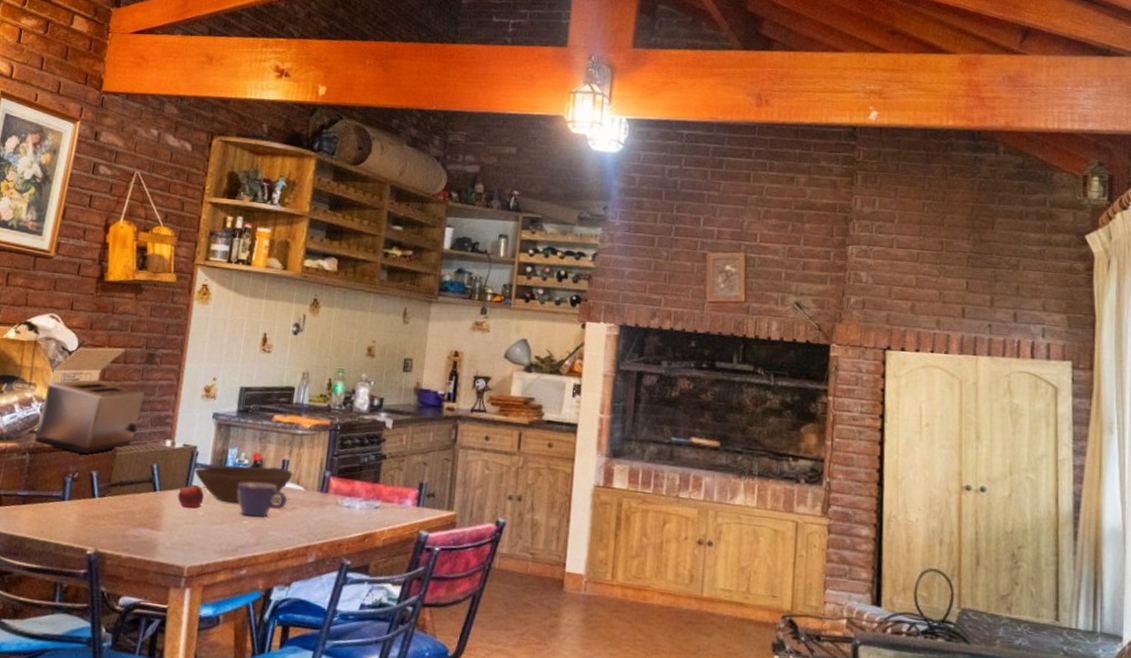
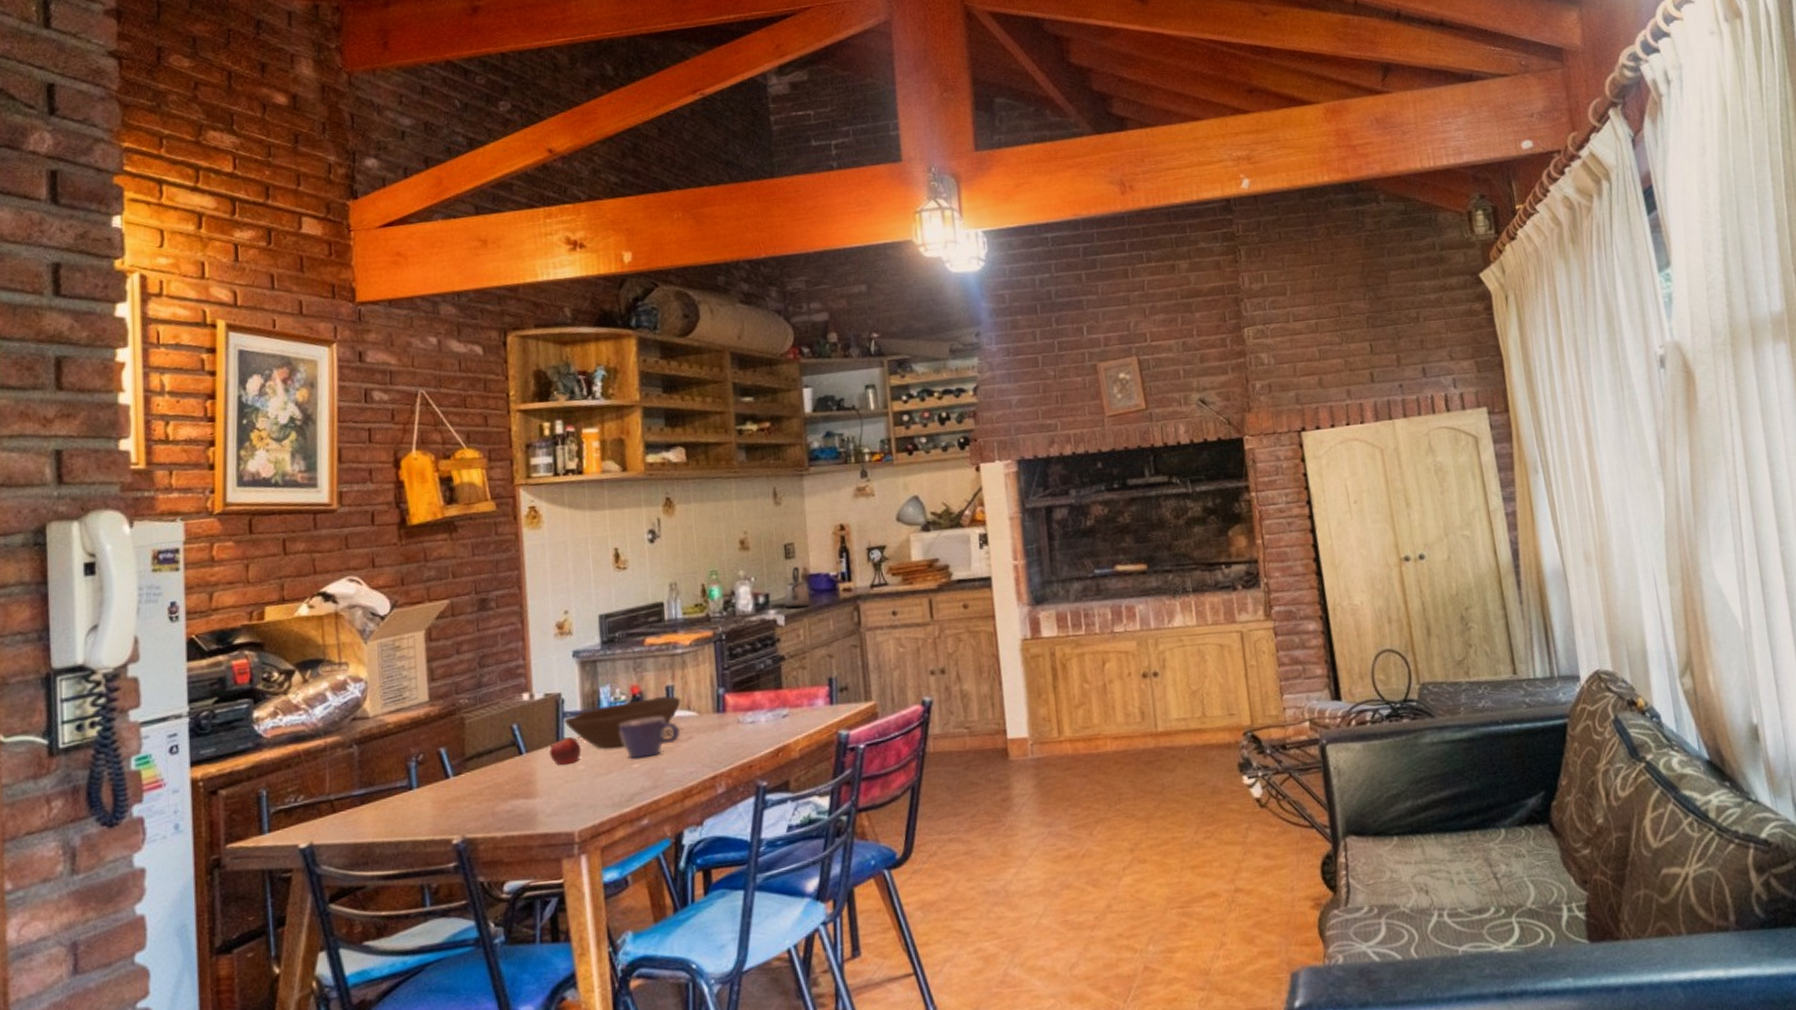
toaster: present [35,379,145,455] -> none [359,641,486,732]
kettle: none [394,379,417,418] -> present [783,566,811,610]

